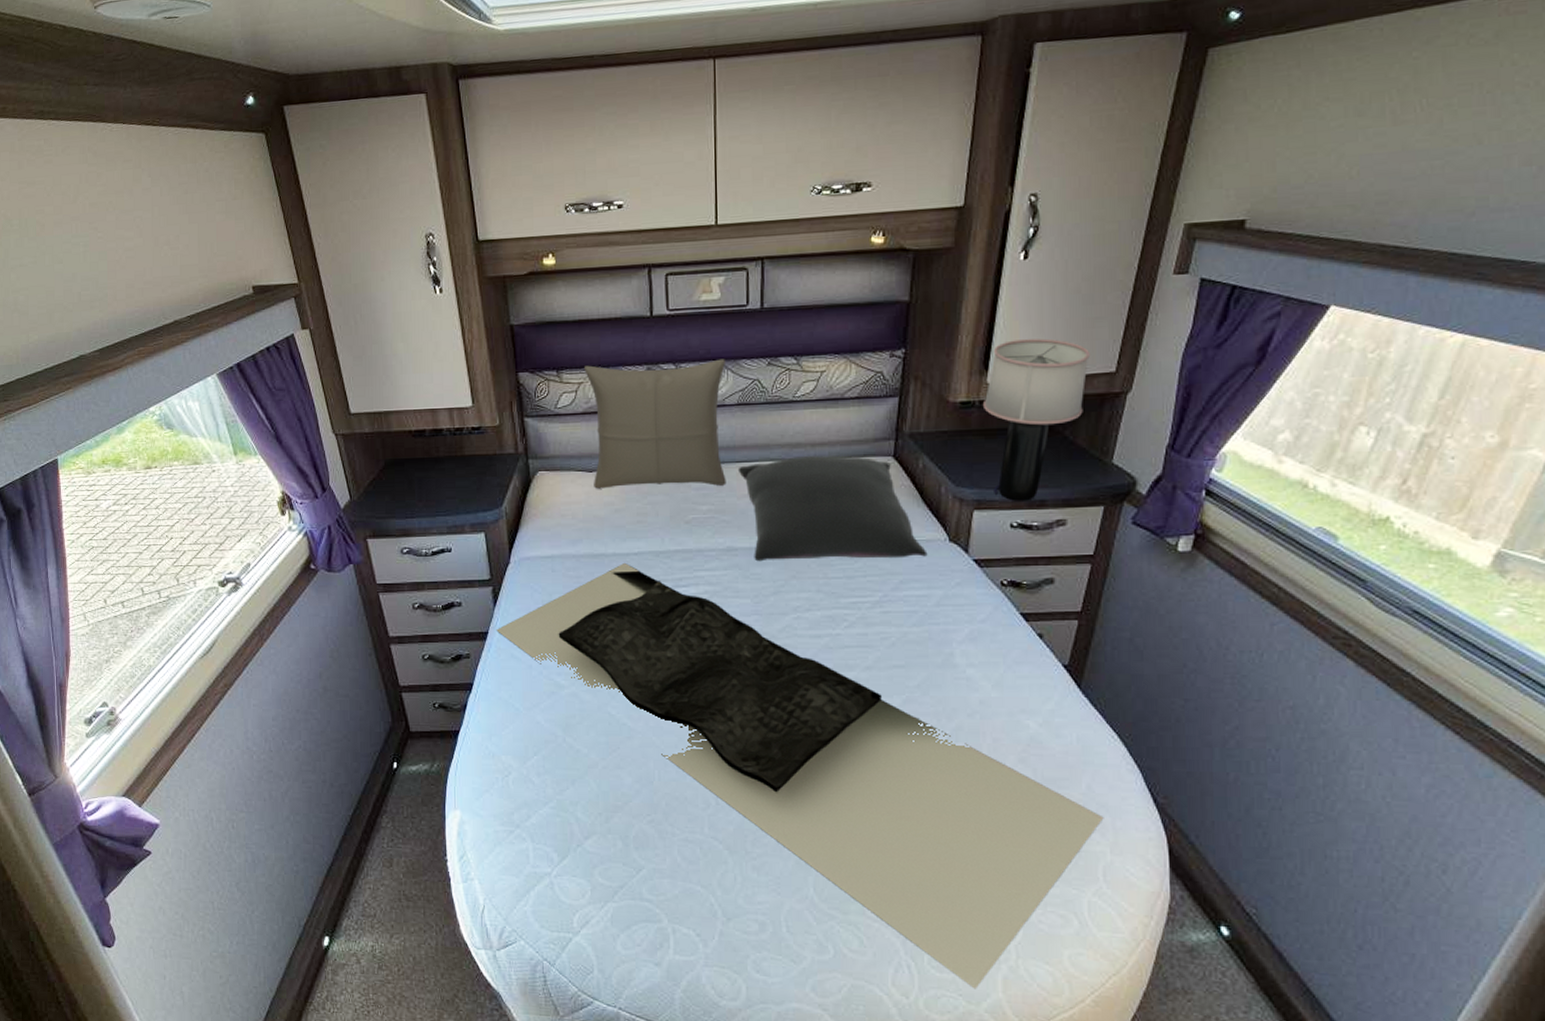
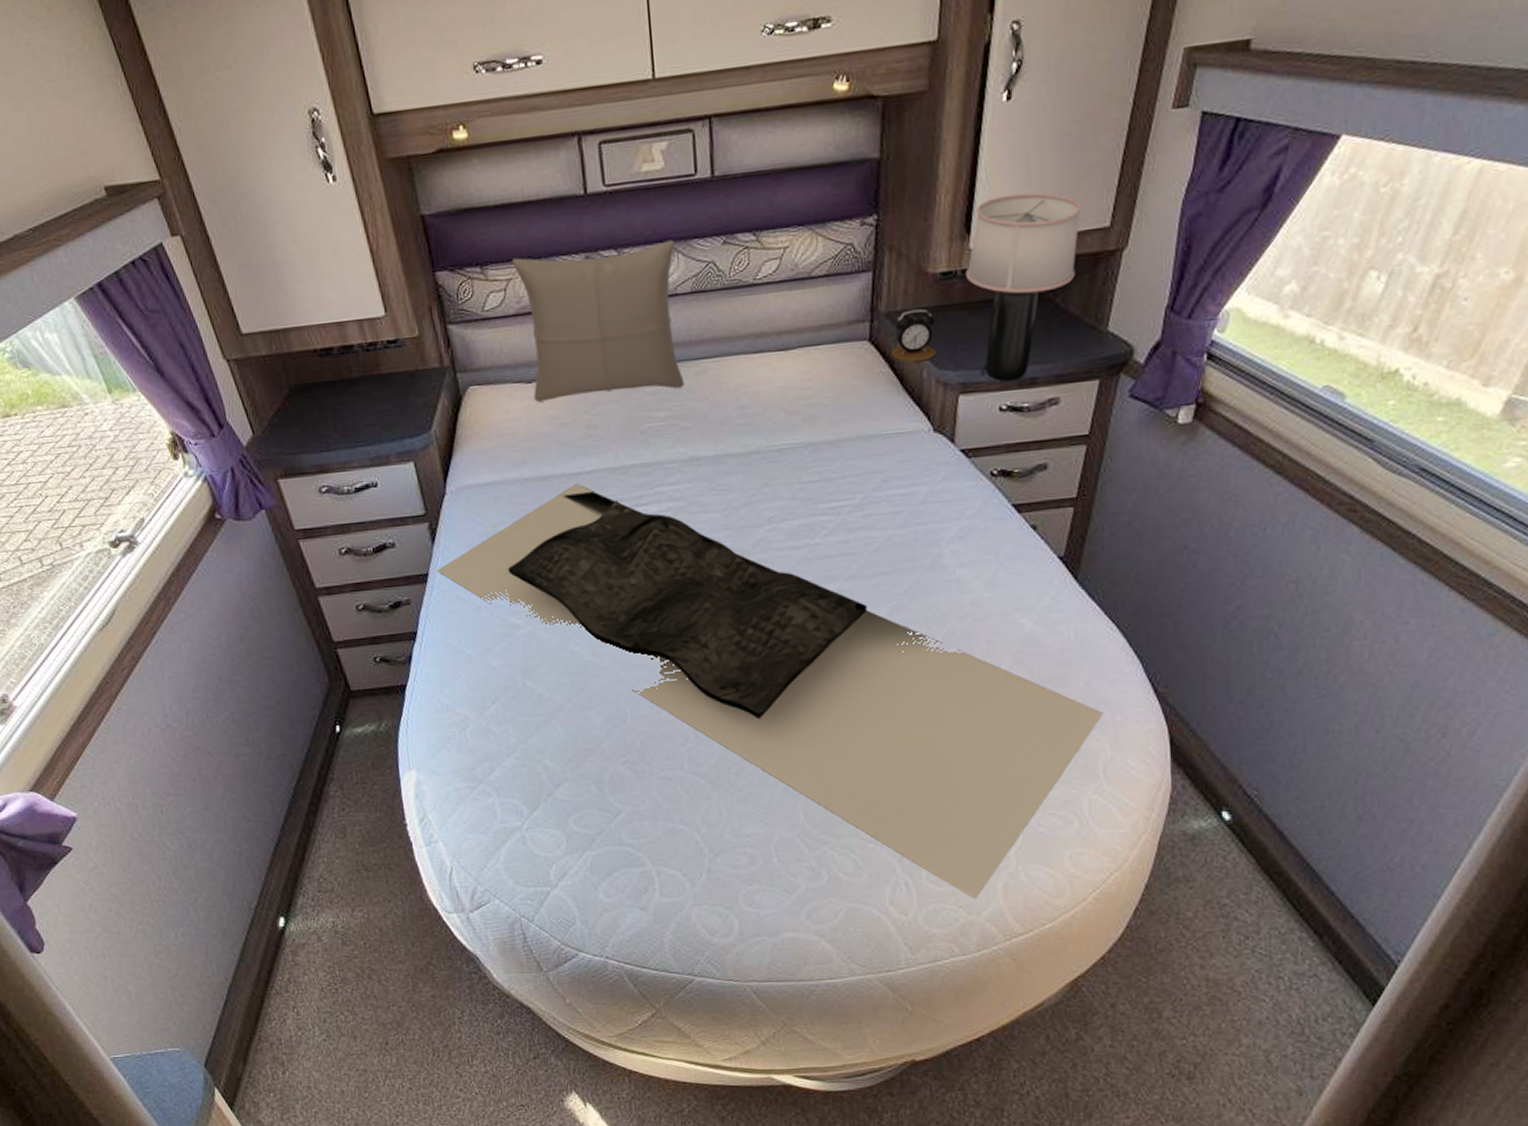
pillow: present [737,455,928,562] -> none [696,343,911,471]
alarm clock: none [912,432,955,479] -> present [890,308,937,363]

